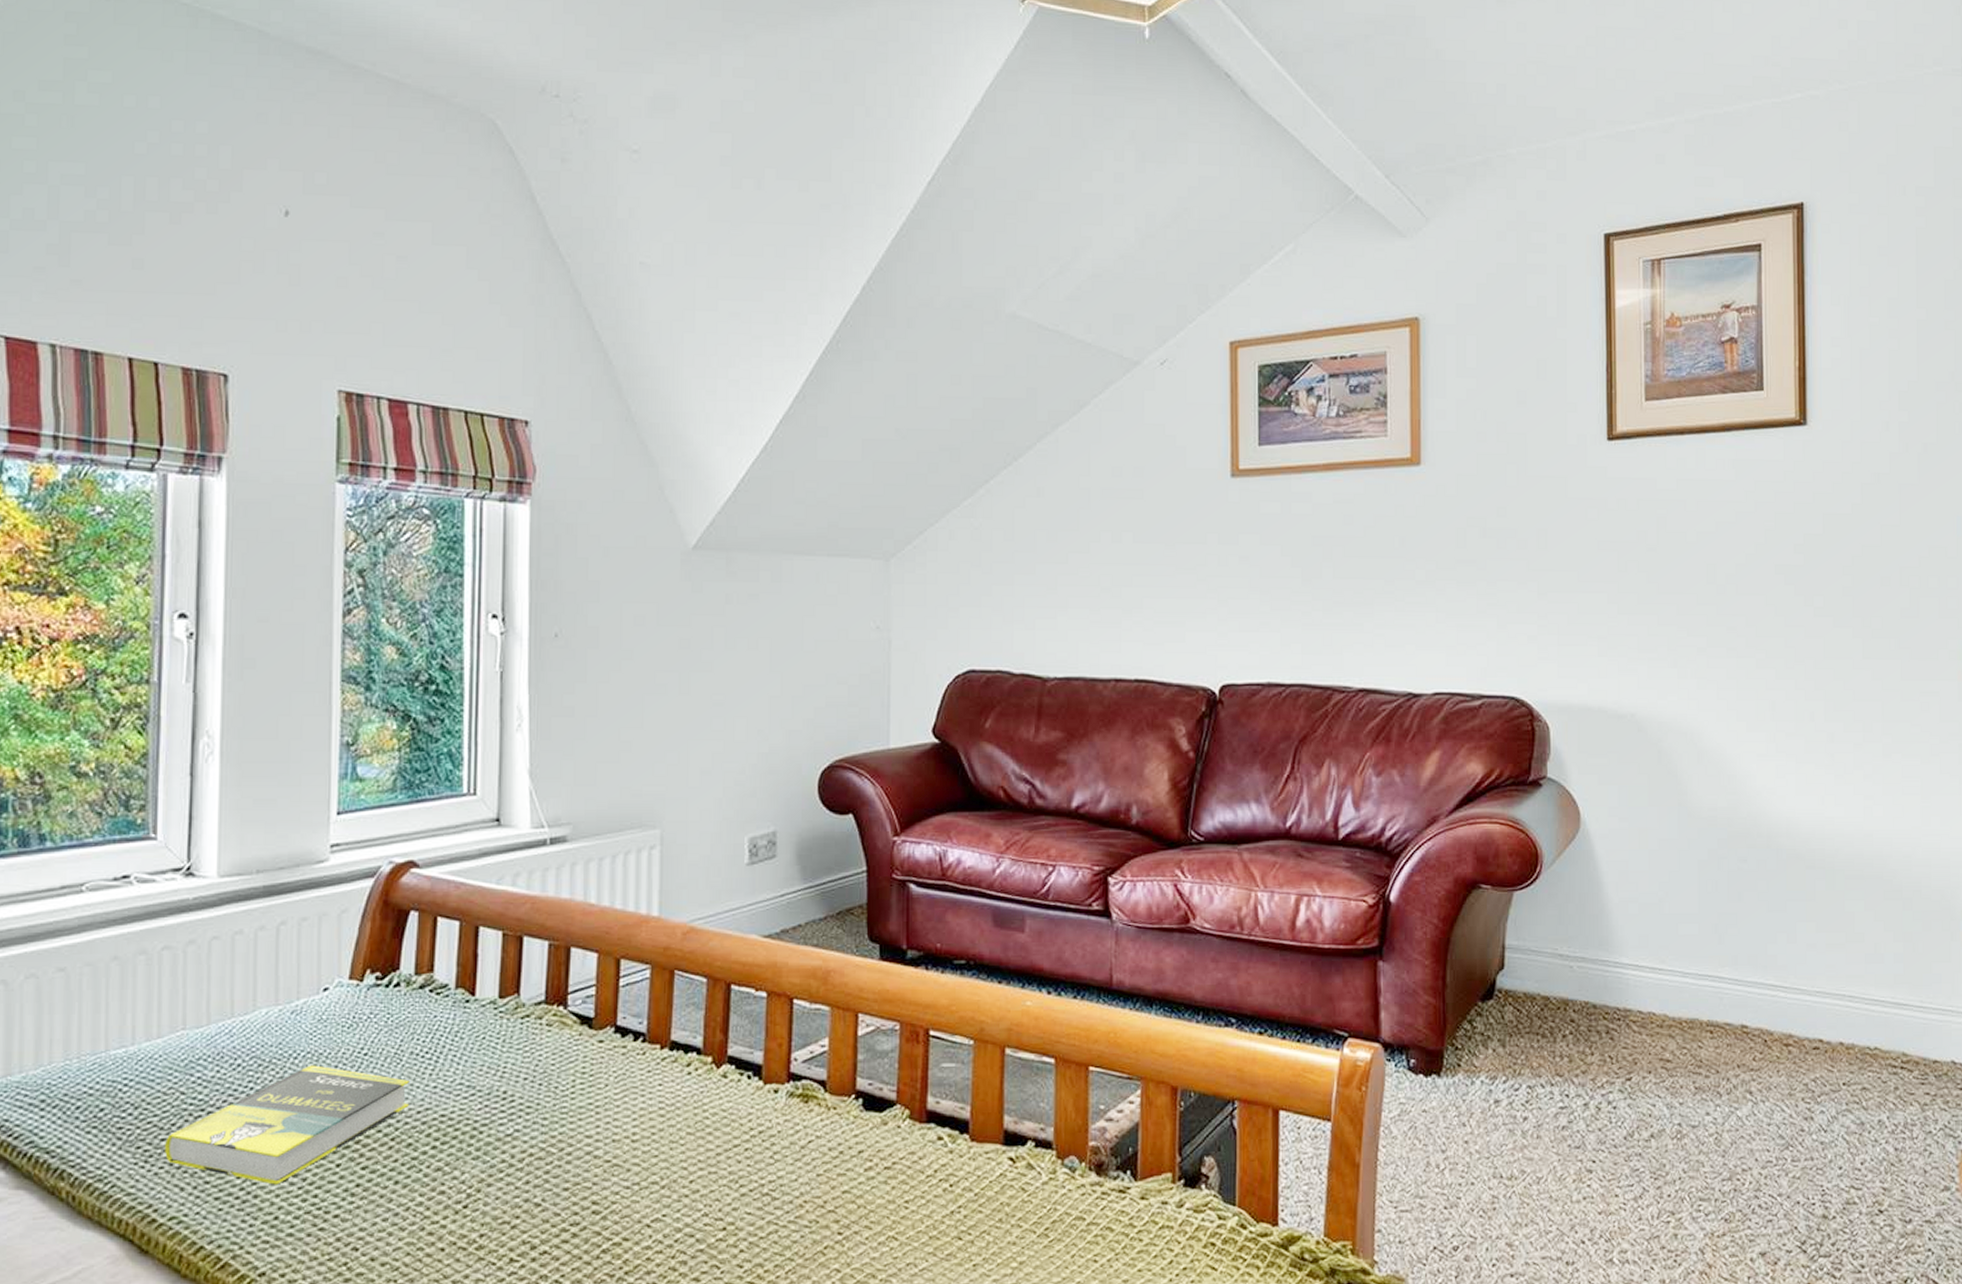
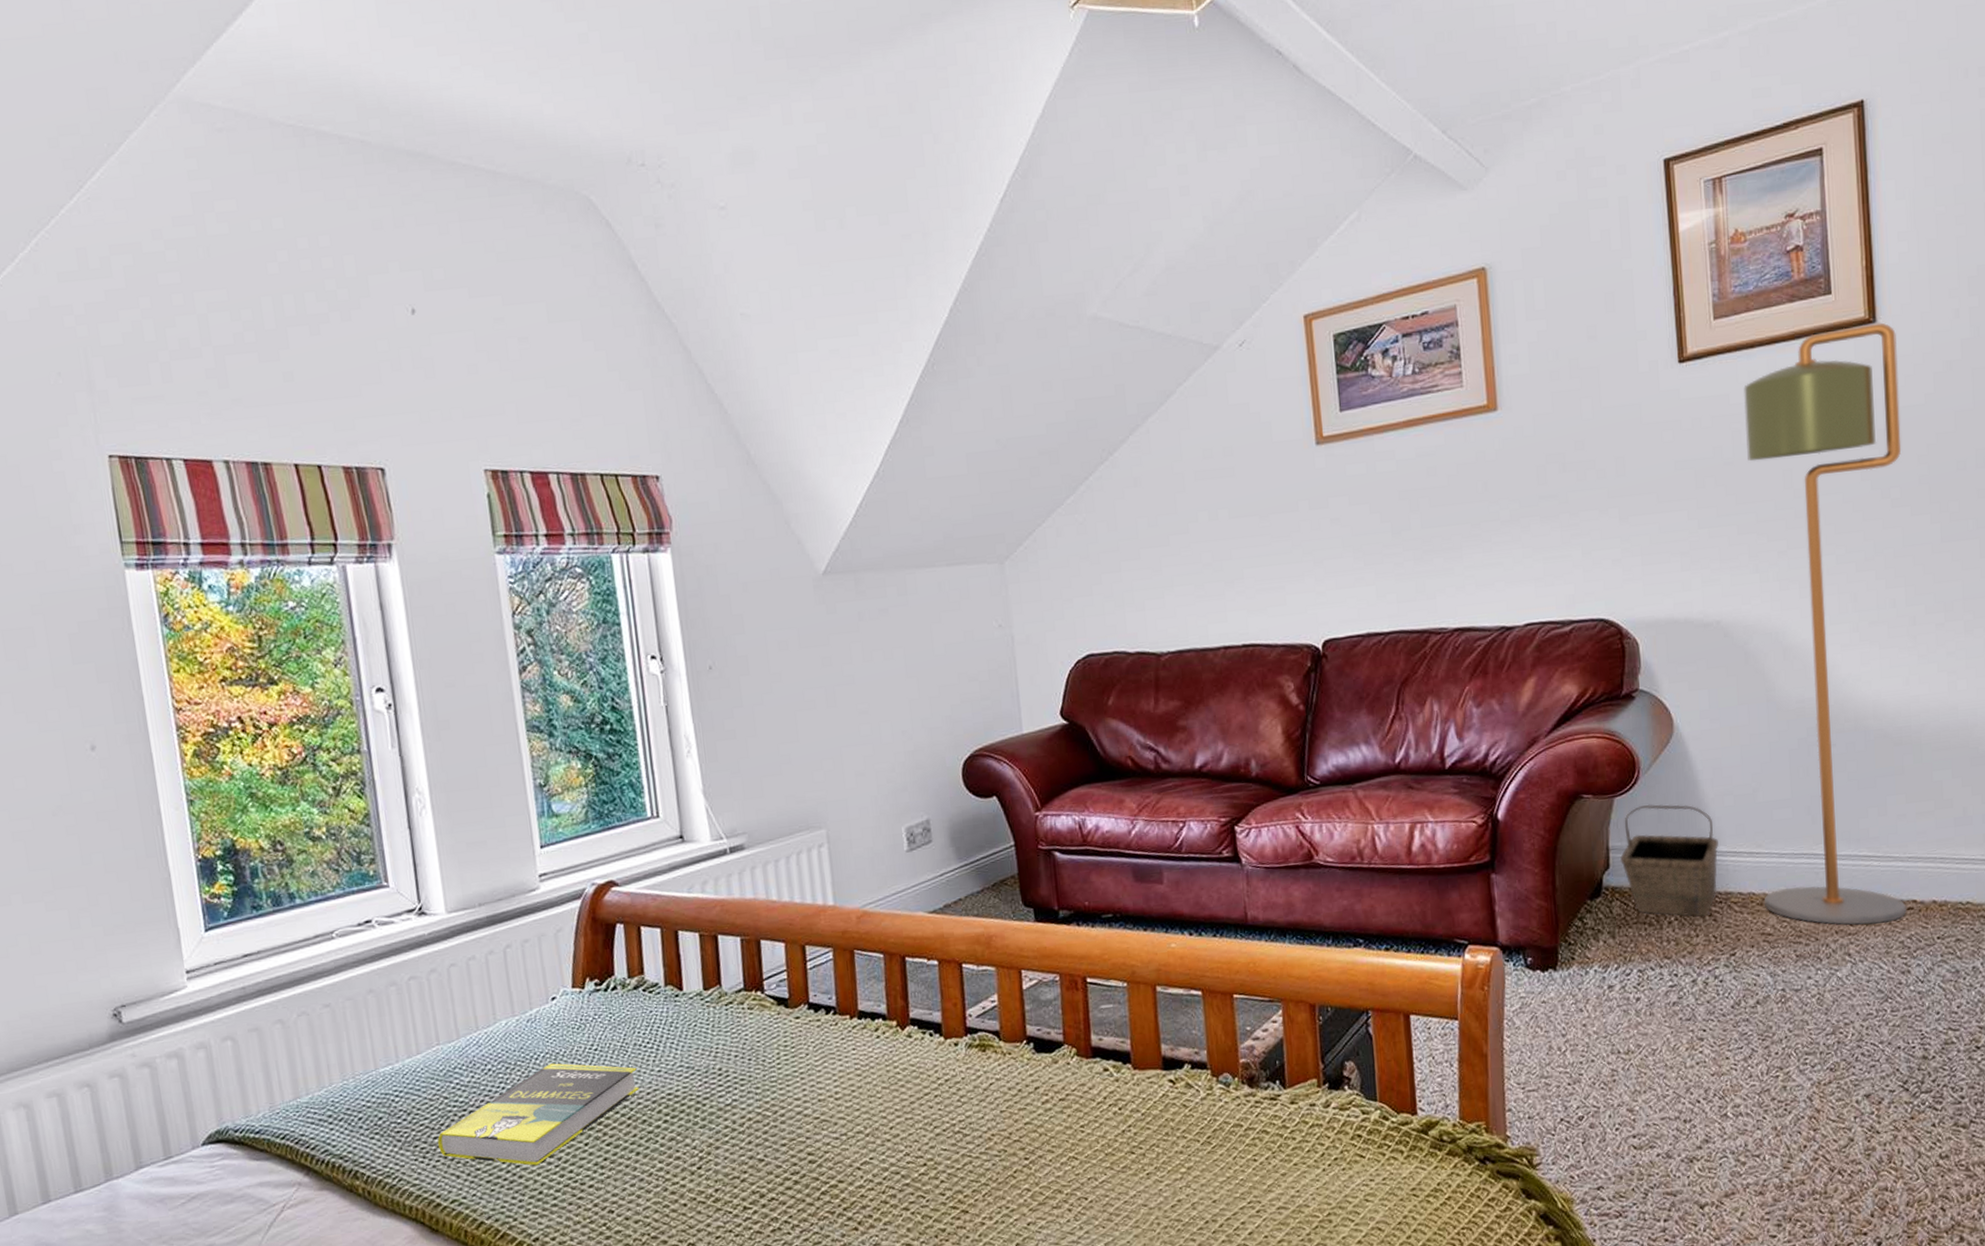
basket: none [1515,902,1620,1033] -> present [1619,804,1718,917]
floor lamp: none [1664,425,1827,1061] -> present [1744,322,1908,925]

